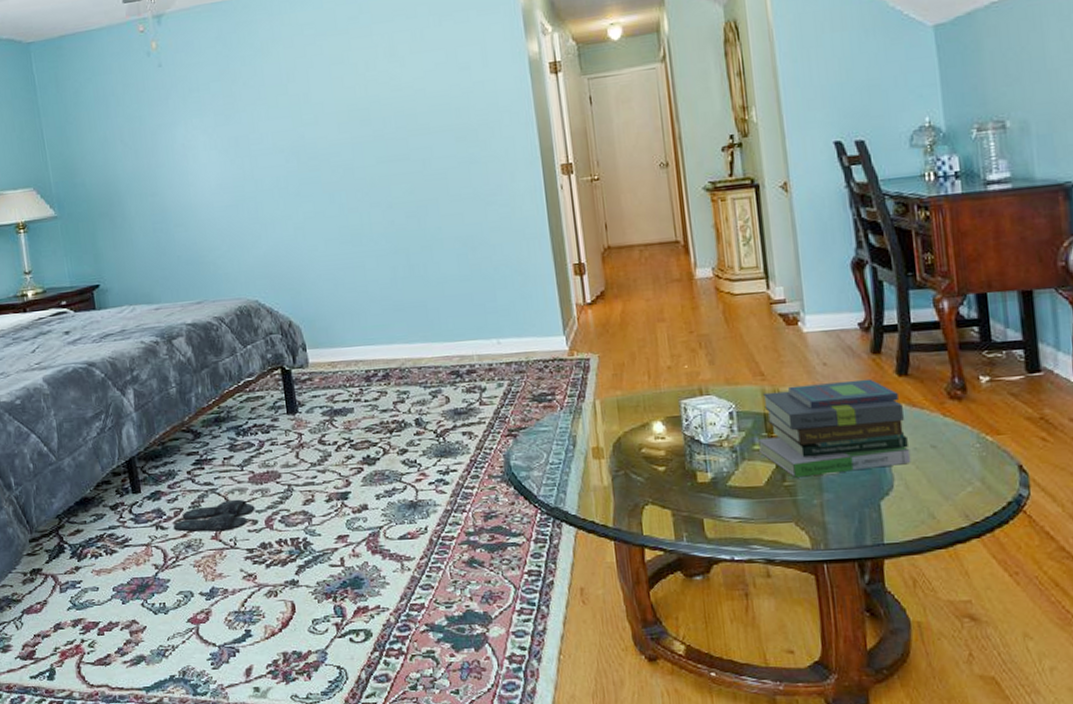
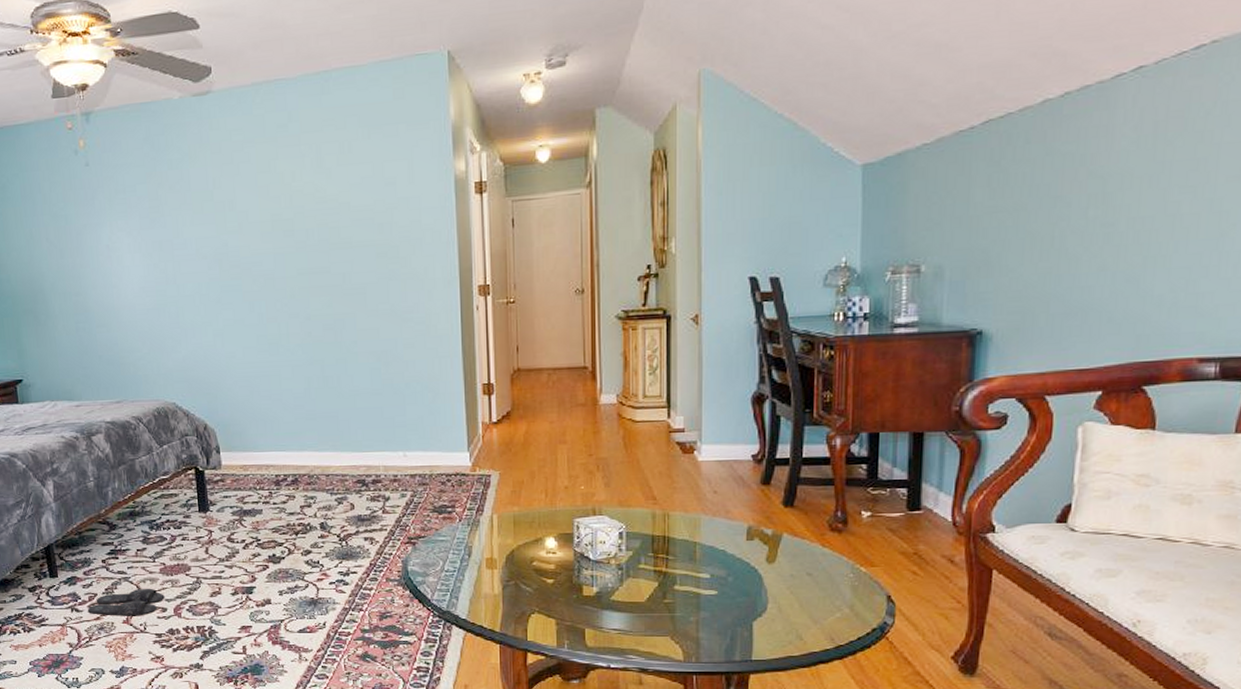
books: present [757,378,911,478] -> none [643,508,787,596]

